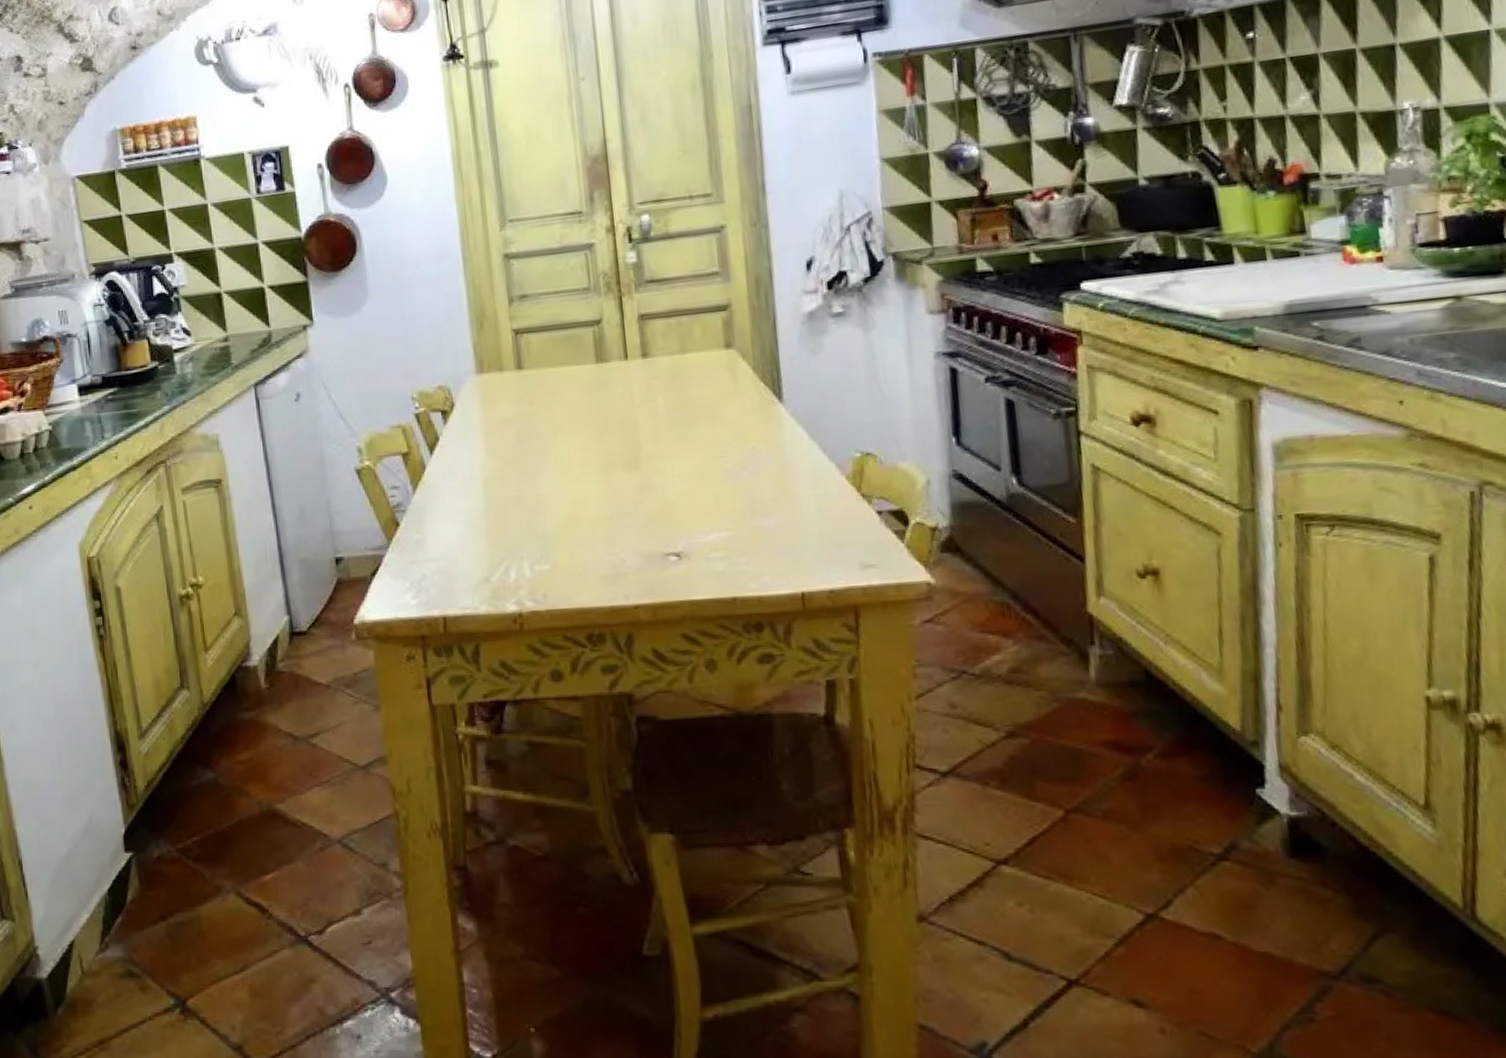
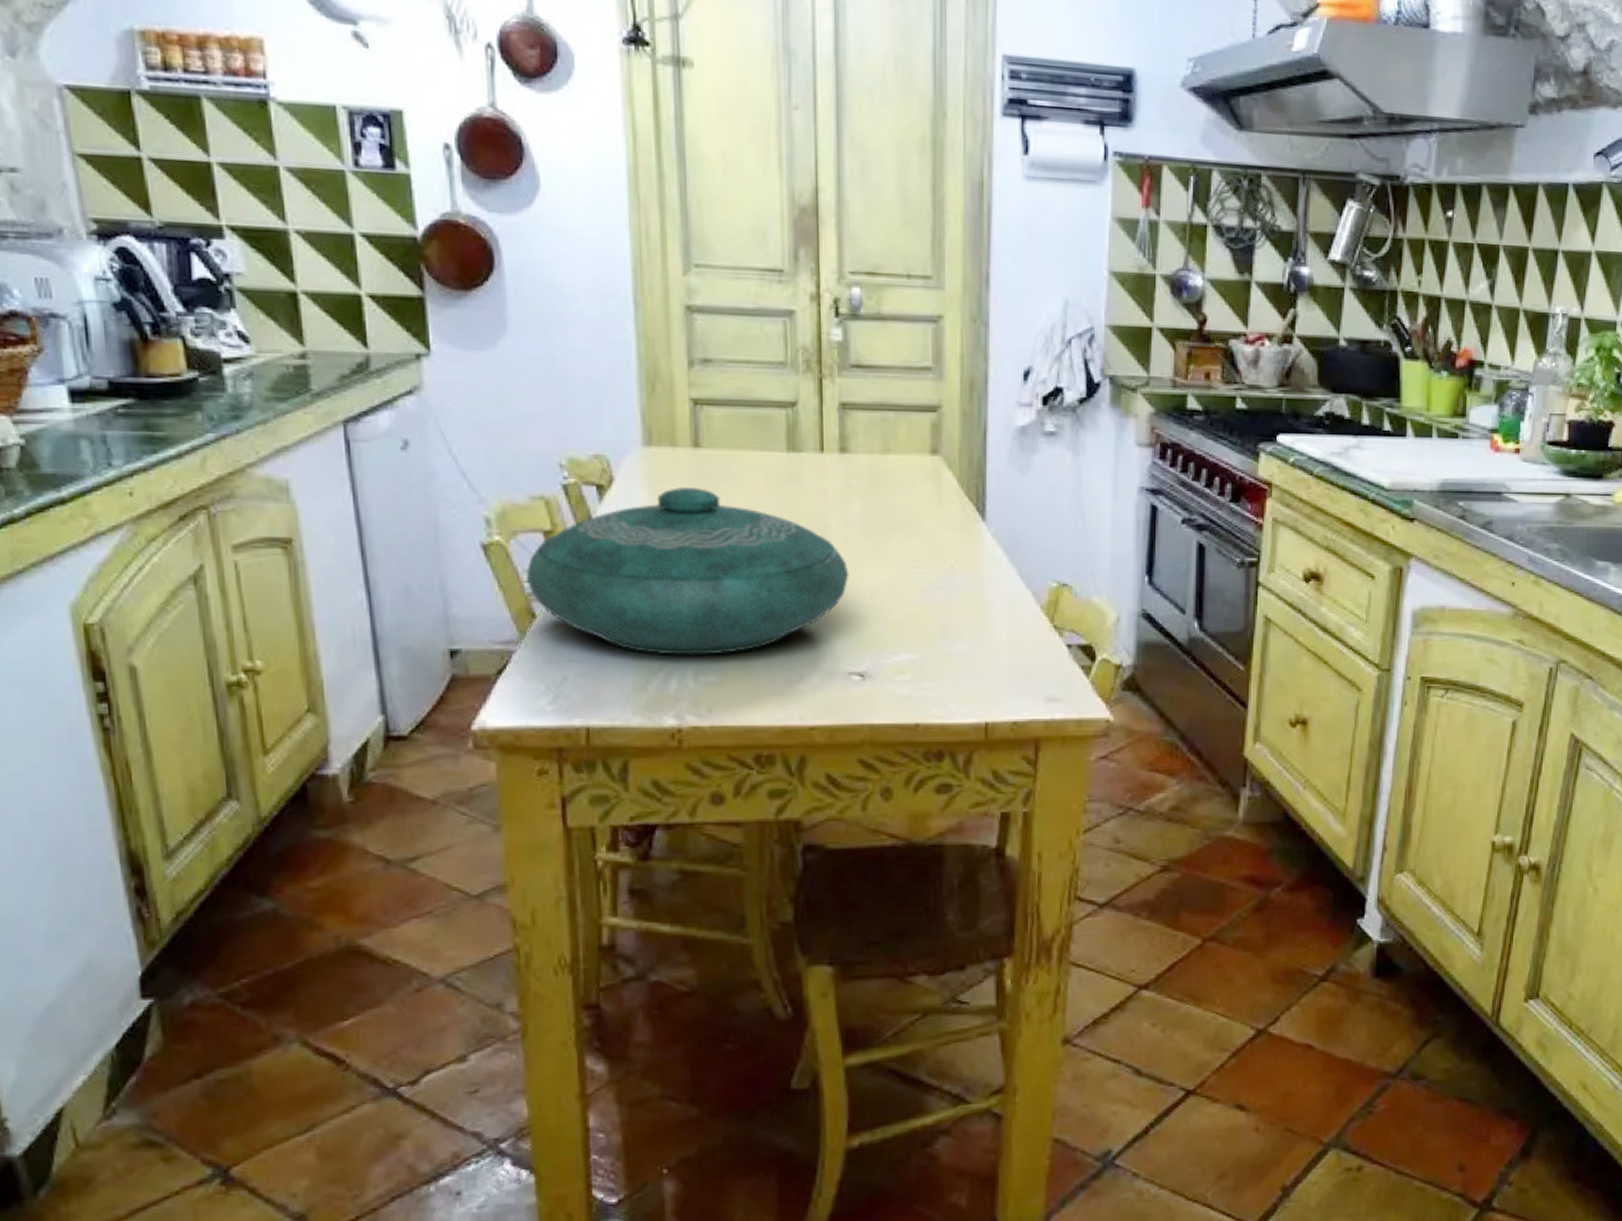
decorative bowl: none [390,403,660,550] -> present [526,487,849,655]

